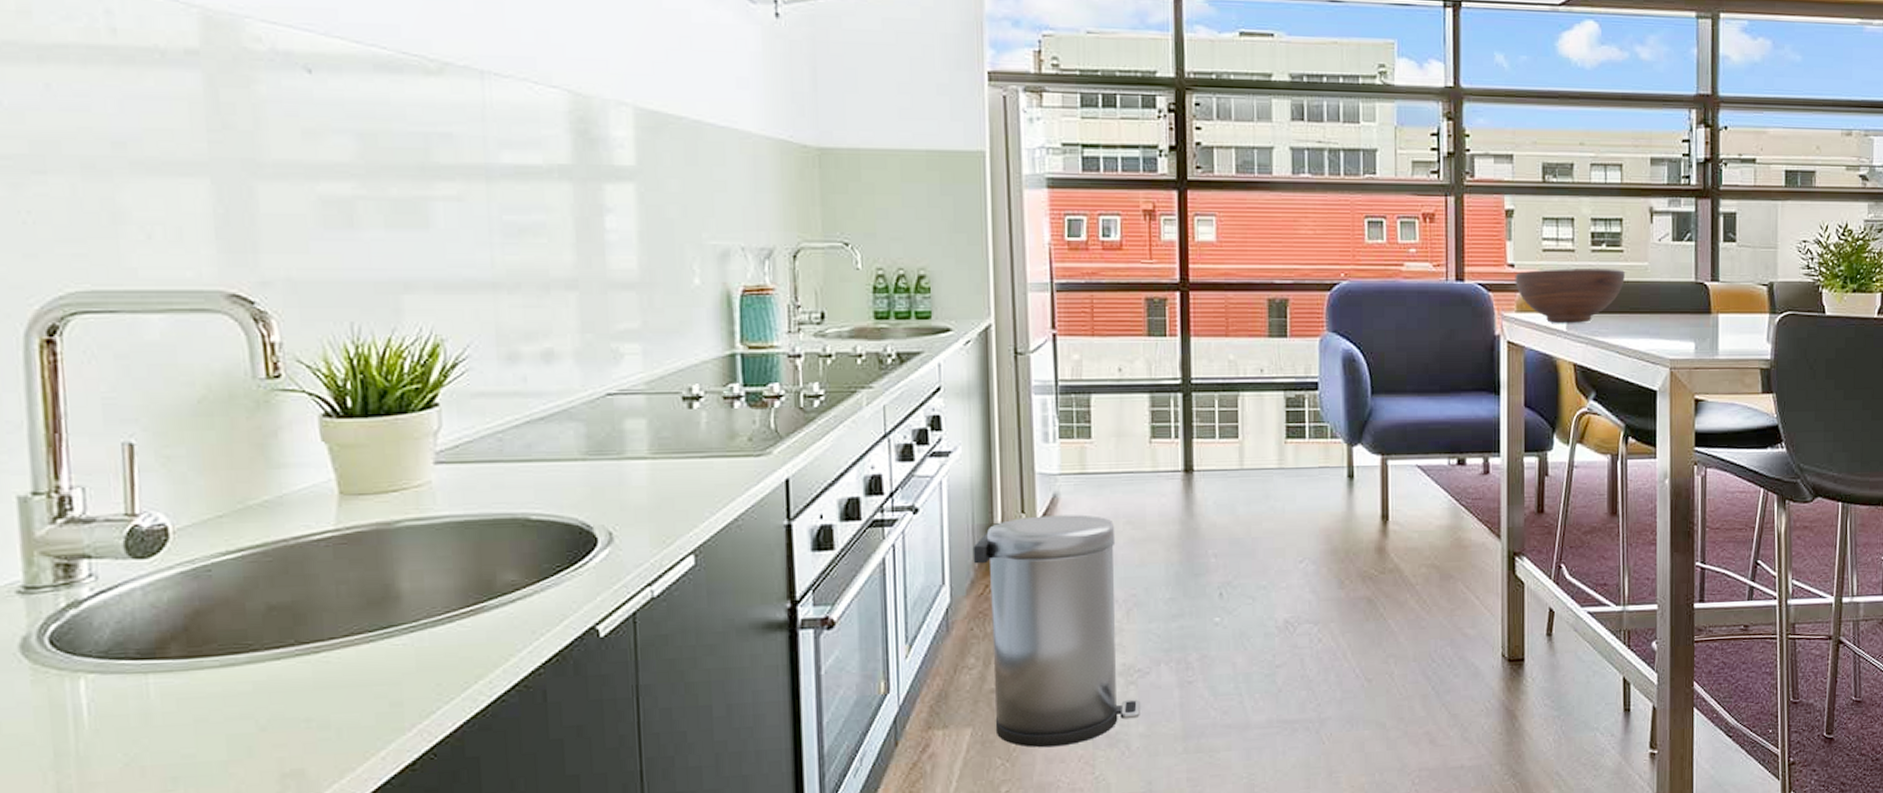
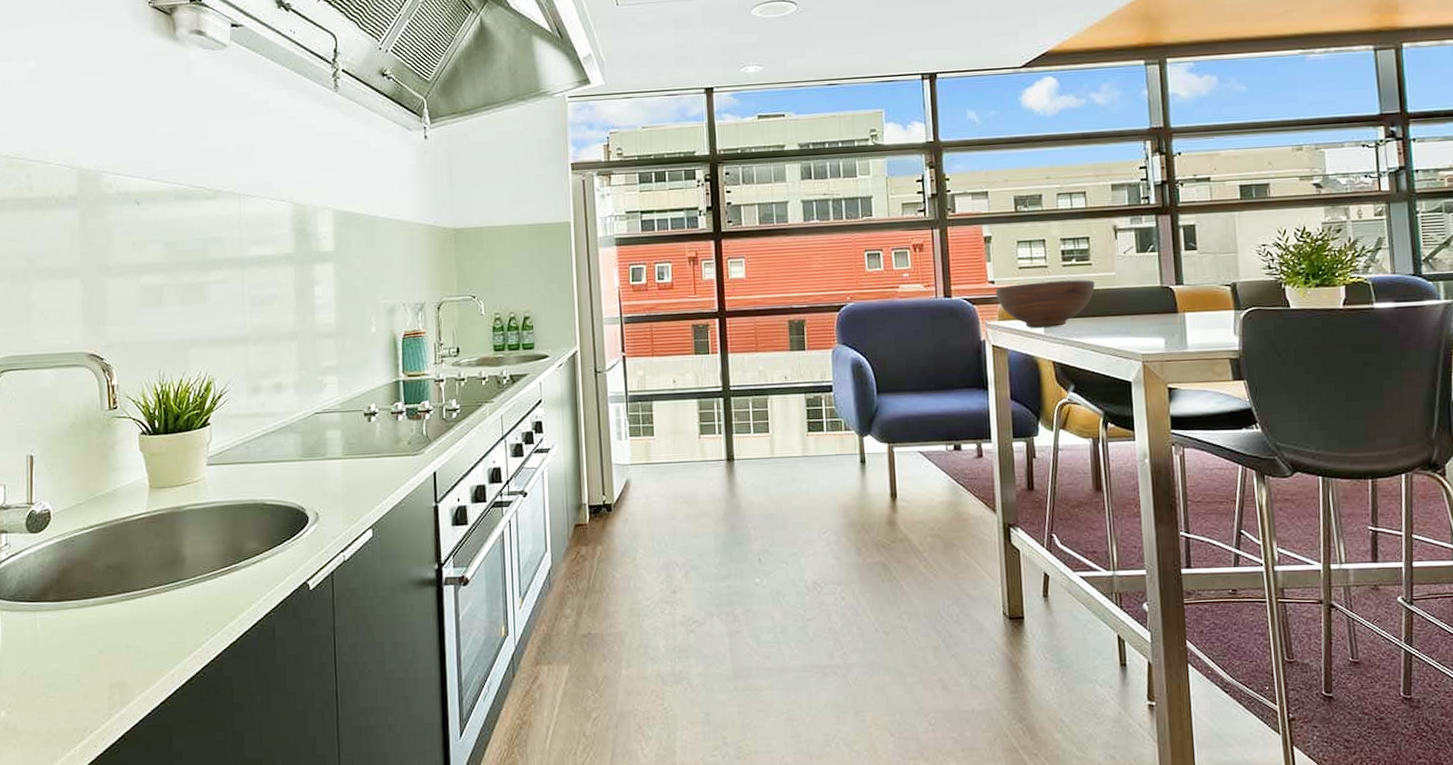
pedal bin: present [972,514,1141,748] -> none [567,496,699,682]

